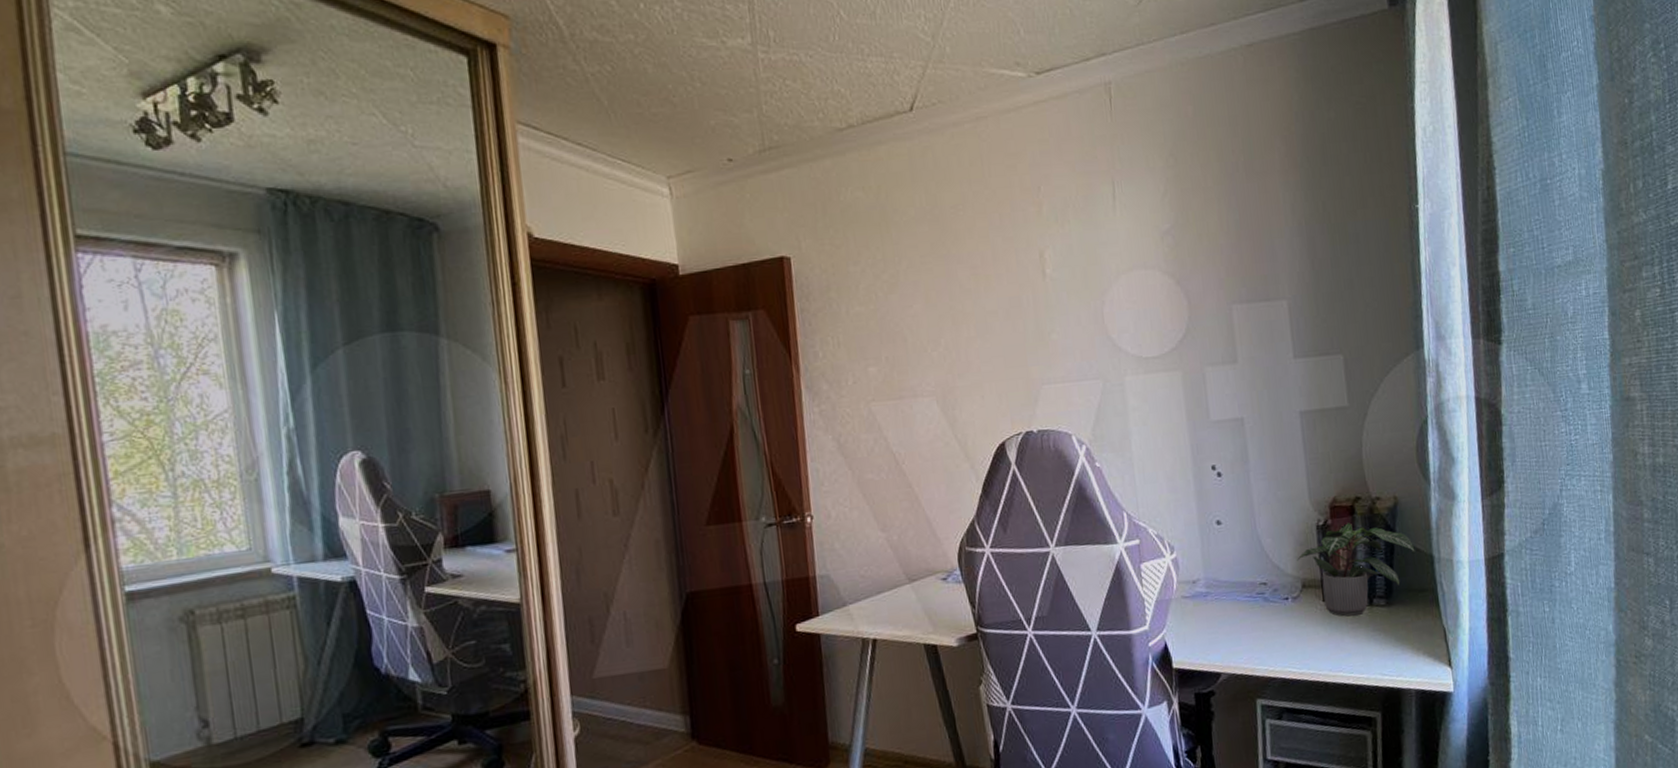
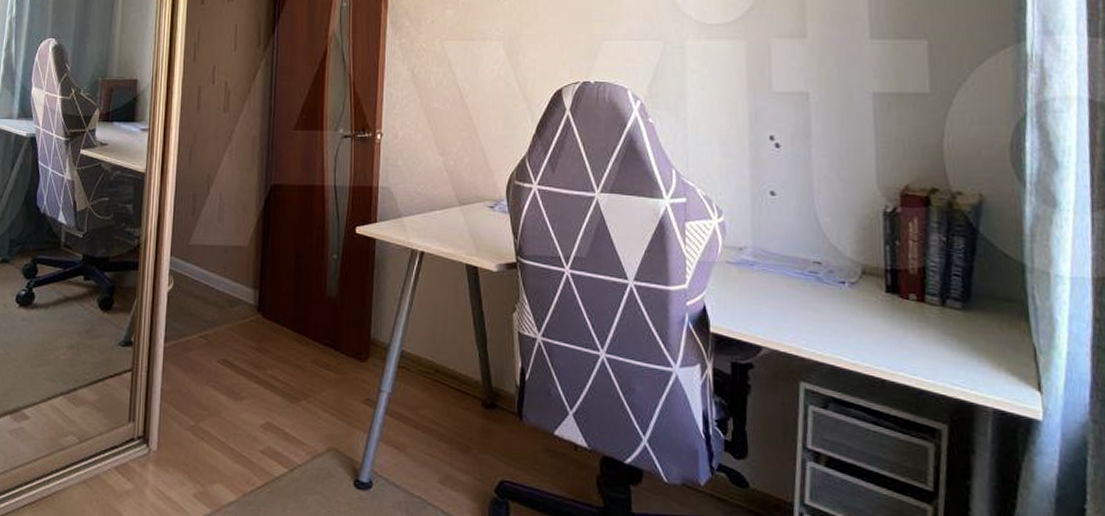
potted plant: present [1297,523,1415,617] -> none [858,214,1002,314]

